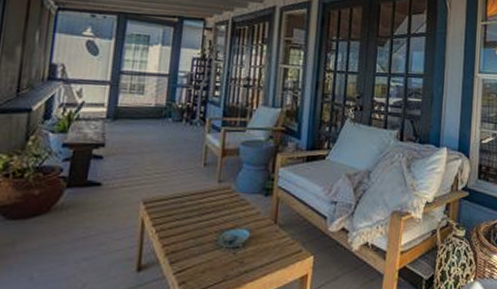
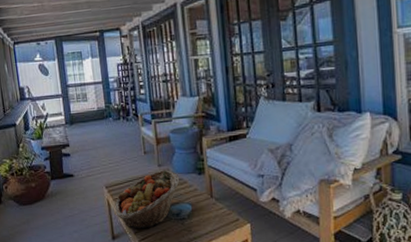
fruit basket: none [149,187,242,259] -> present [115,170,180,229]

